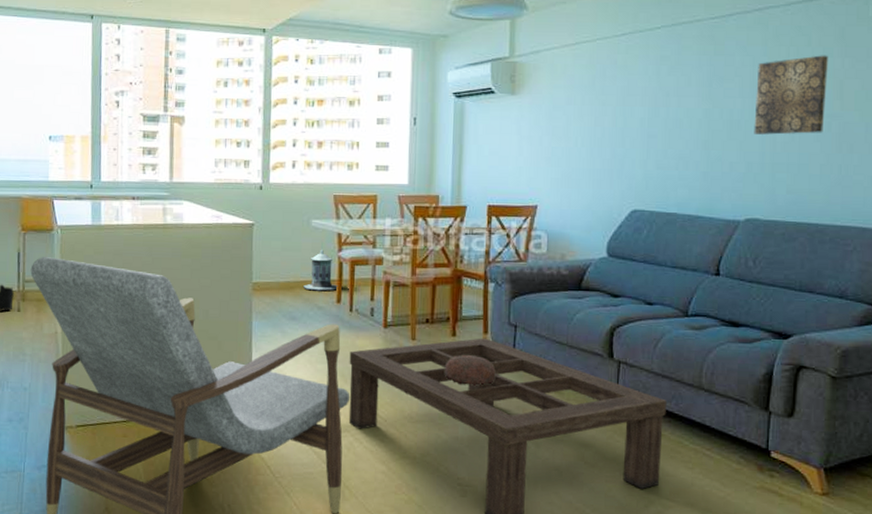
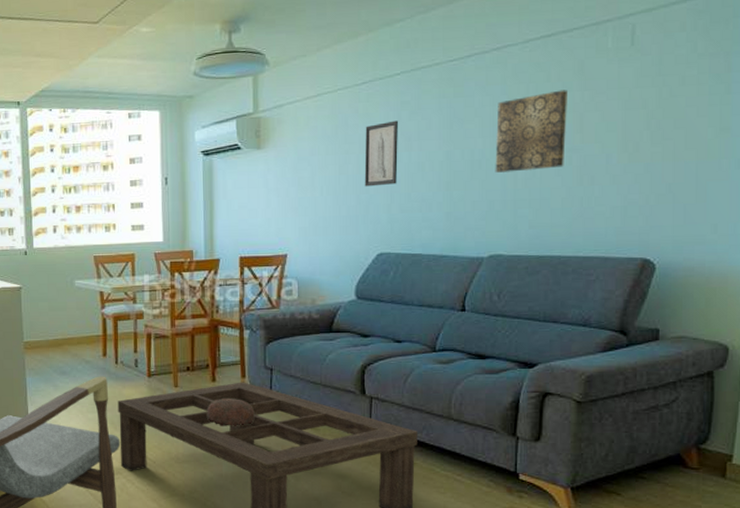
lantern: present [302,241,339,292] -> none [70,300,104,347]
wall art: none [620,74,657,141] -> present [364,120,398,187]

